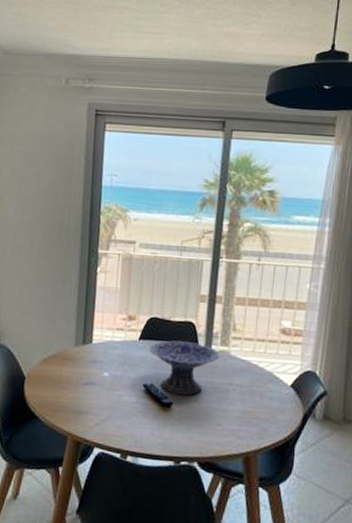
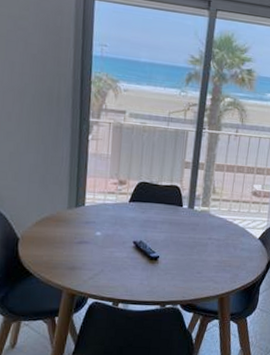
decorative bowl: present [149,340,220,396] -> none [139,202,201,249]

